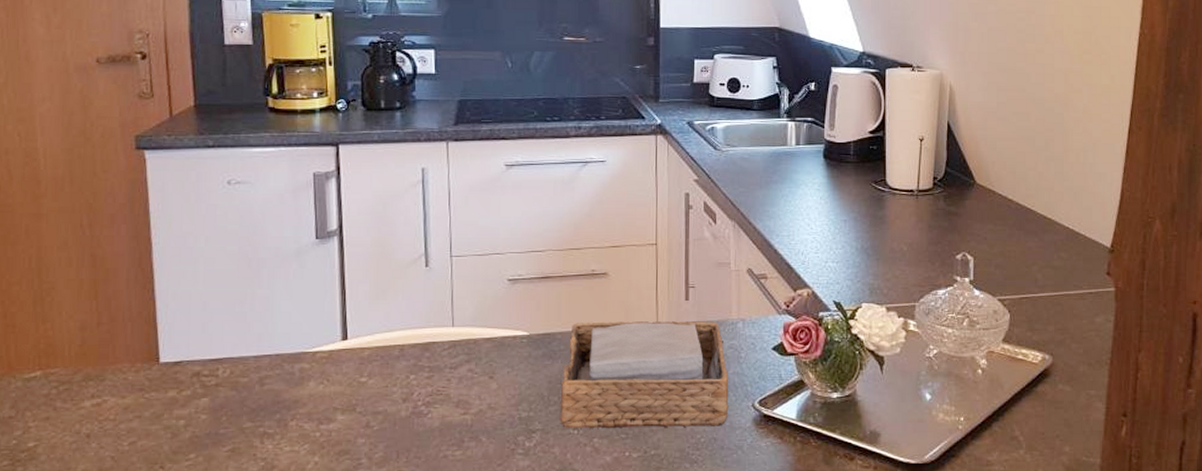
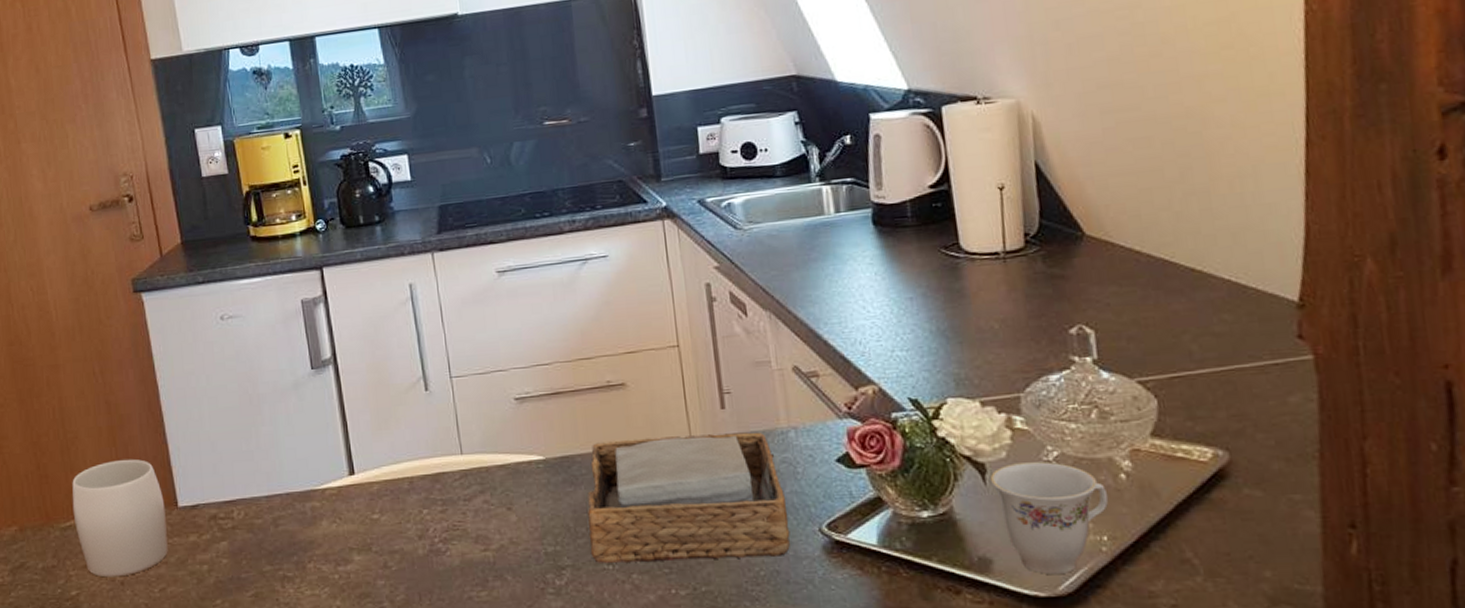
mug: none [40,313,145,430] -> present [72,459,168,578]
teacup: none [886,356,968,447] -> present [989,461,1109,575]

